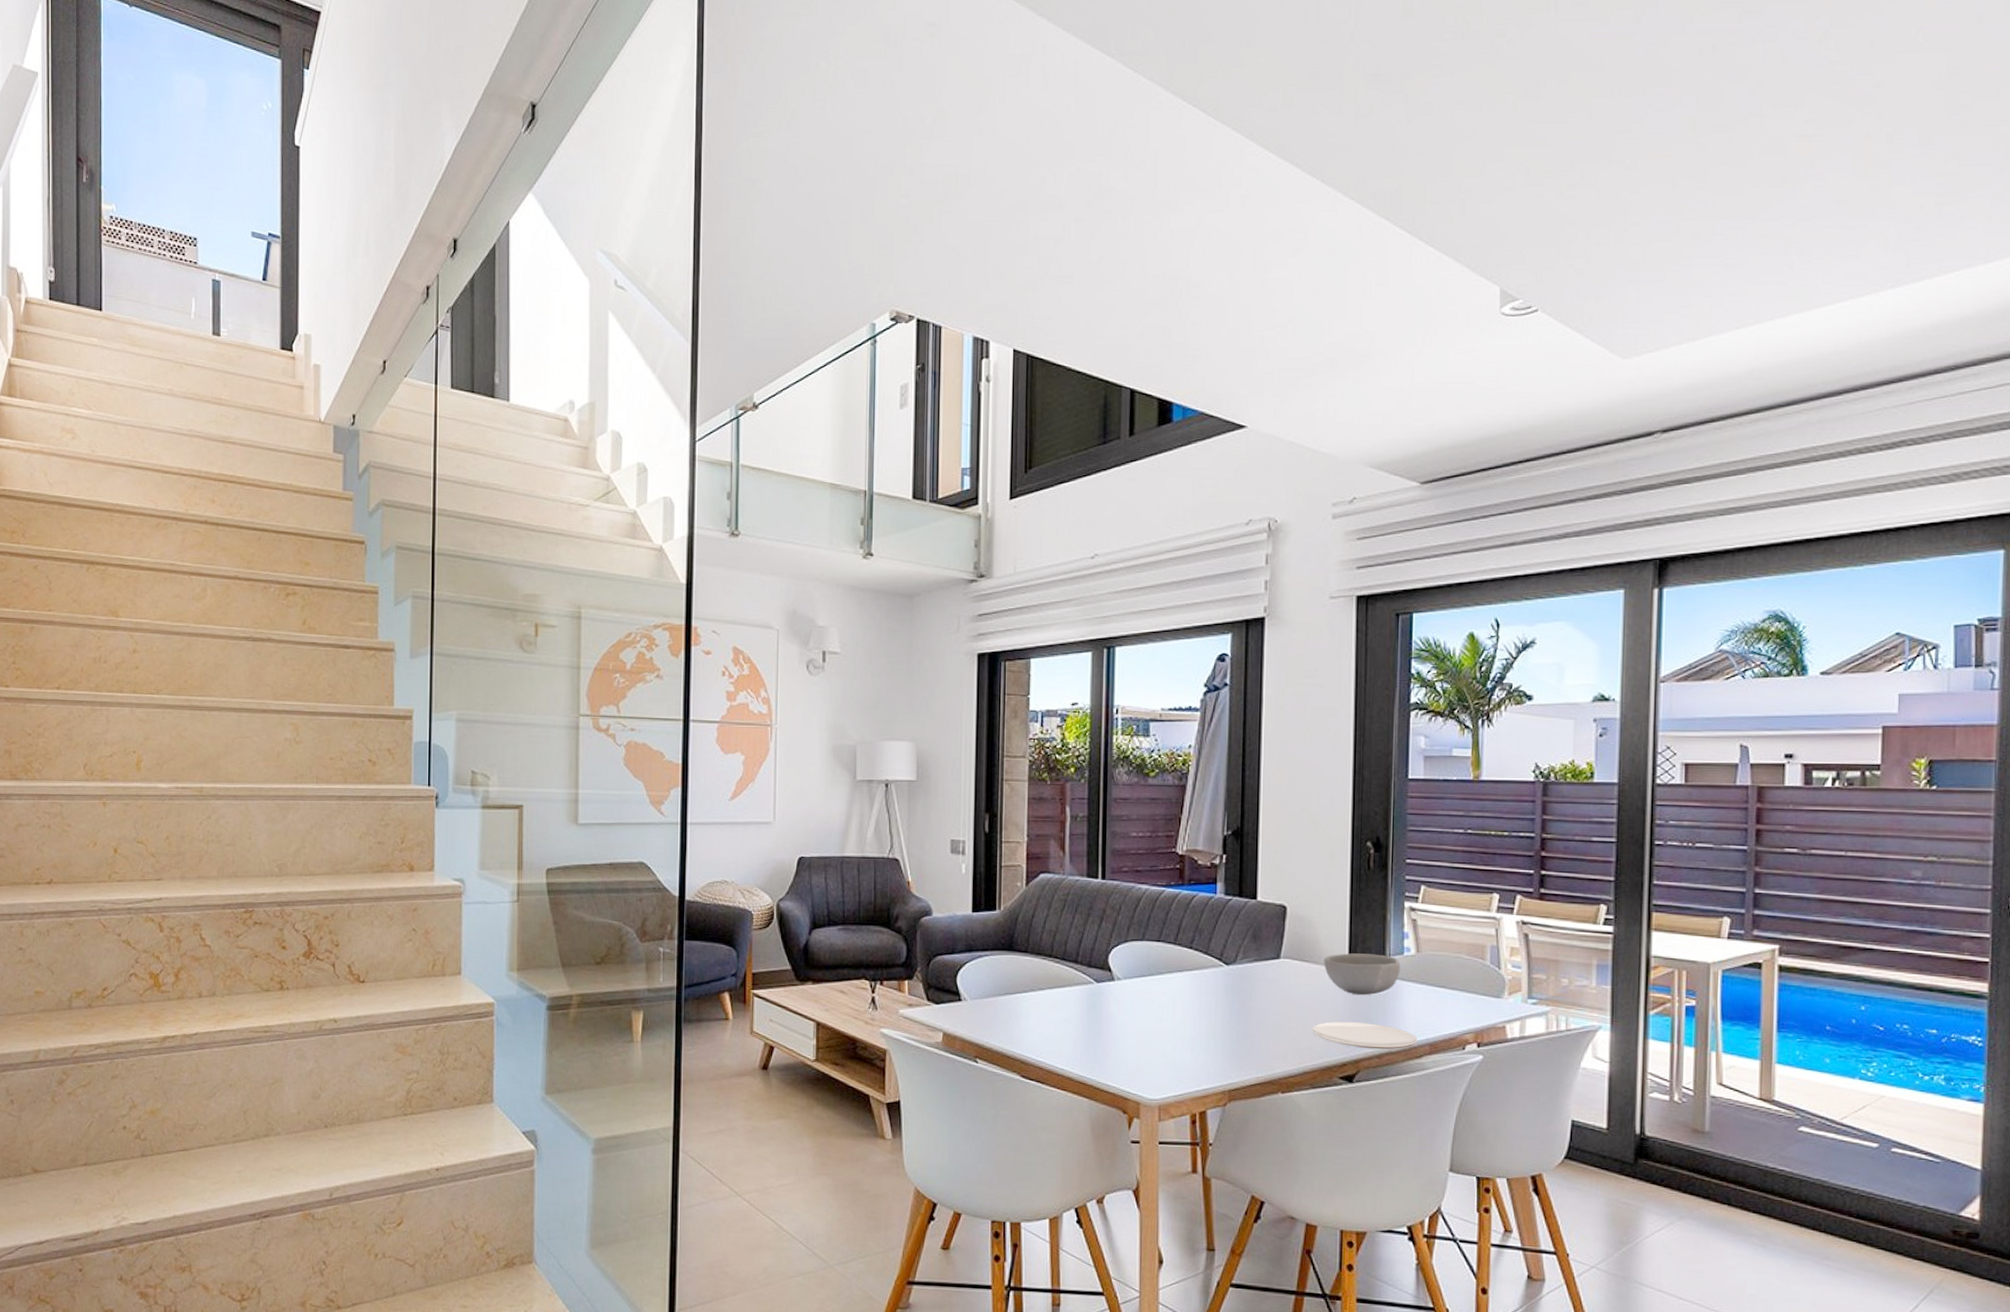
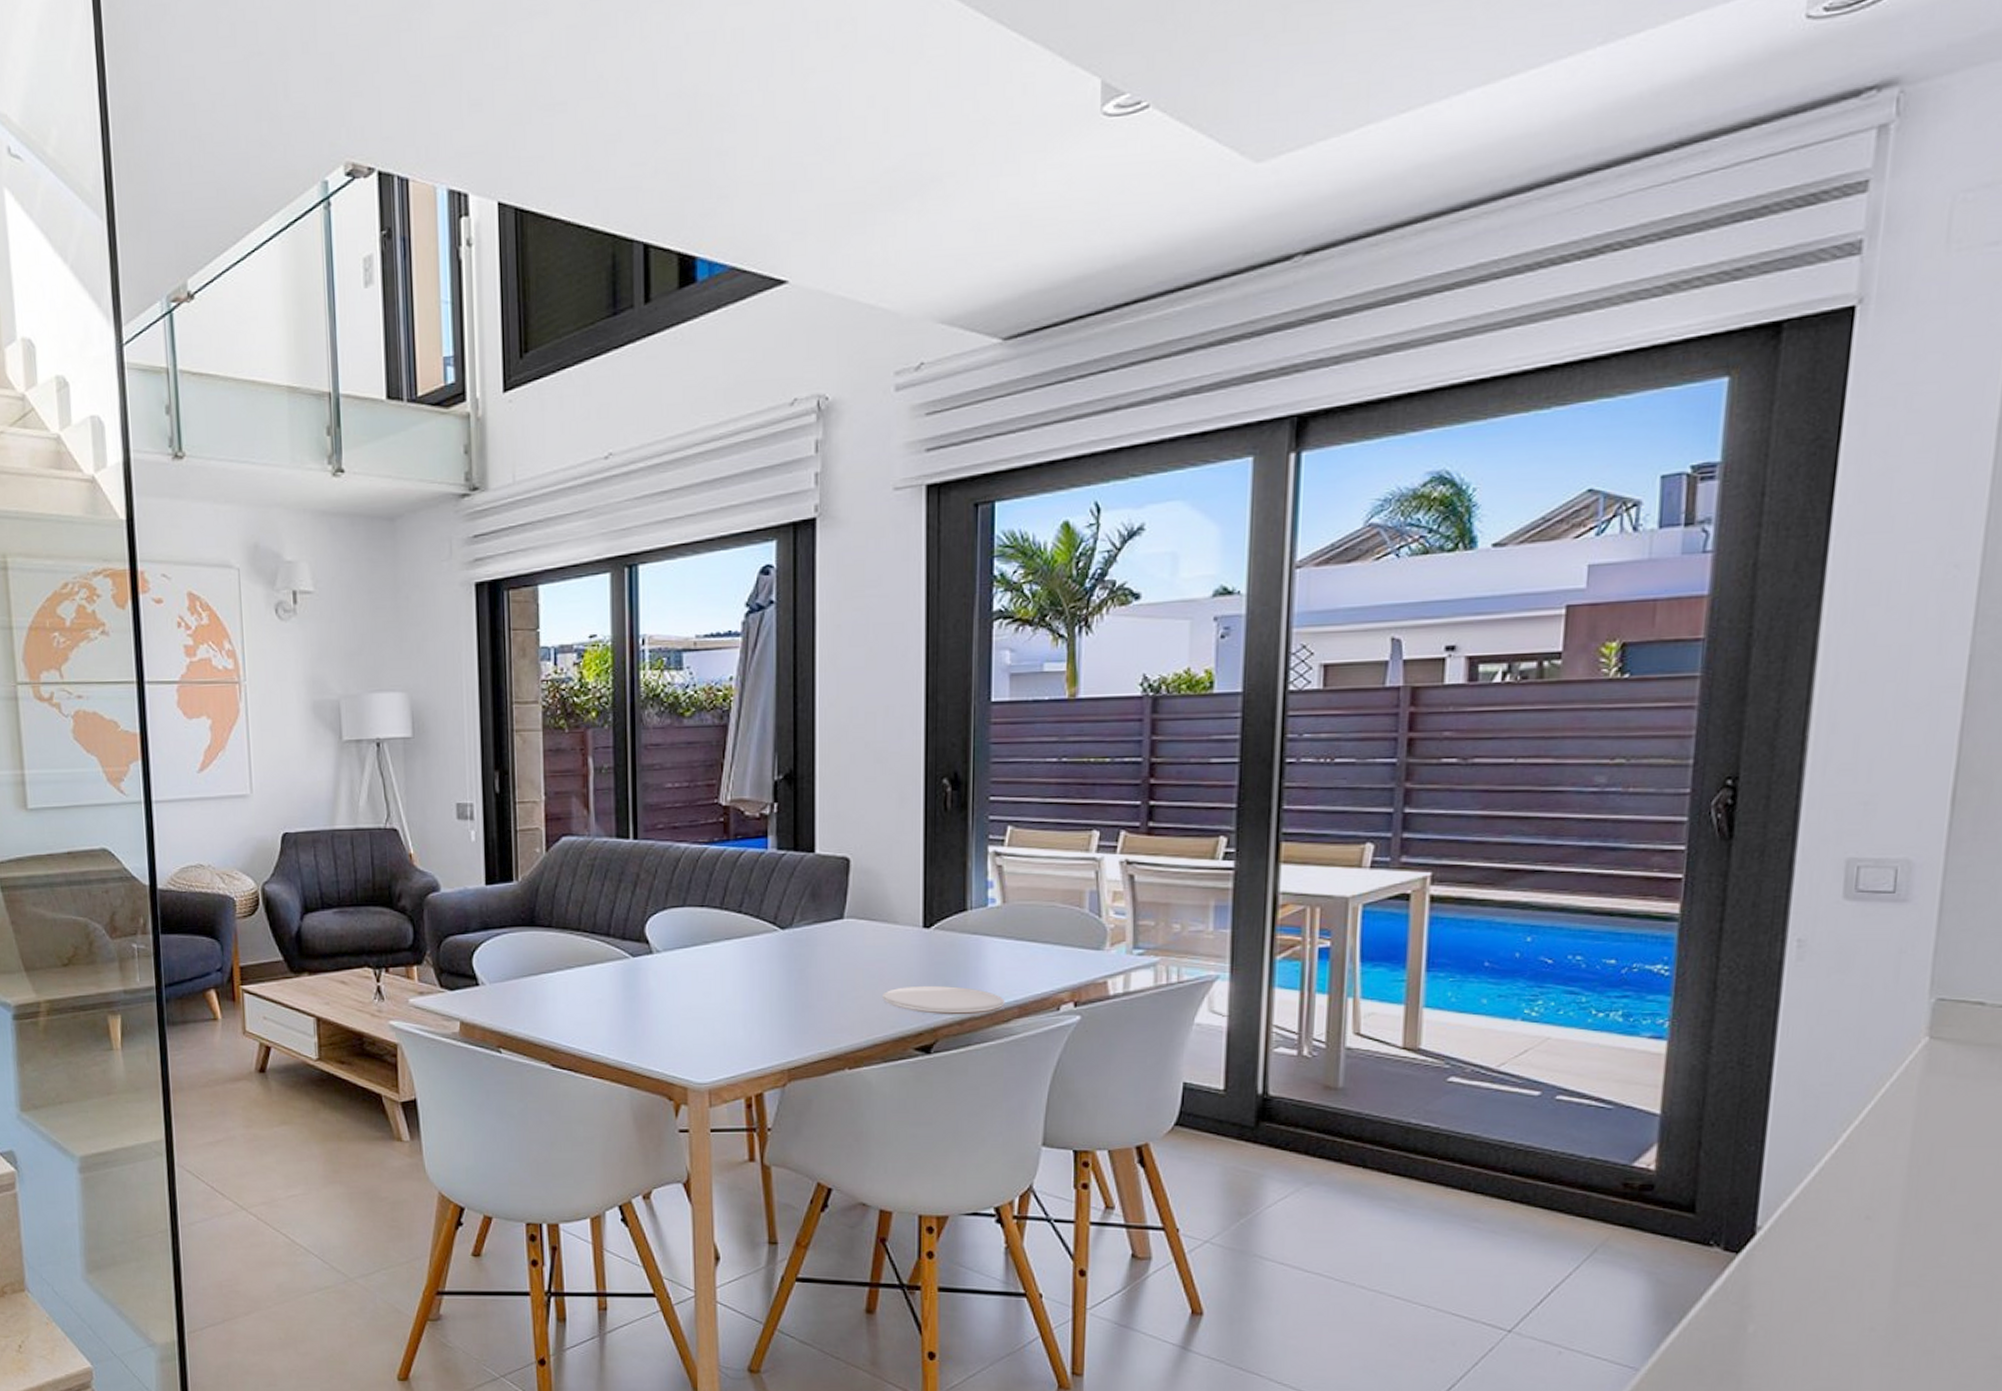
bowl: present [1324,953,1400,995] -> none [895,908,984,954]

